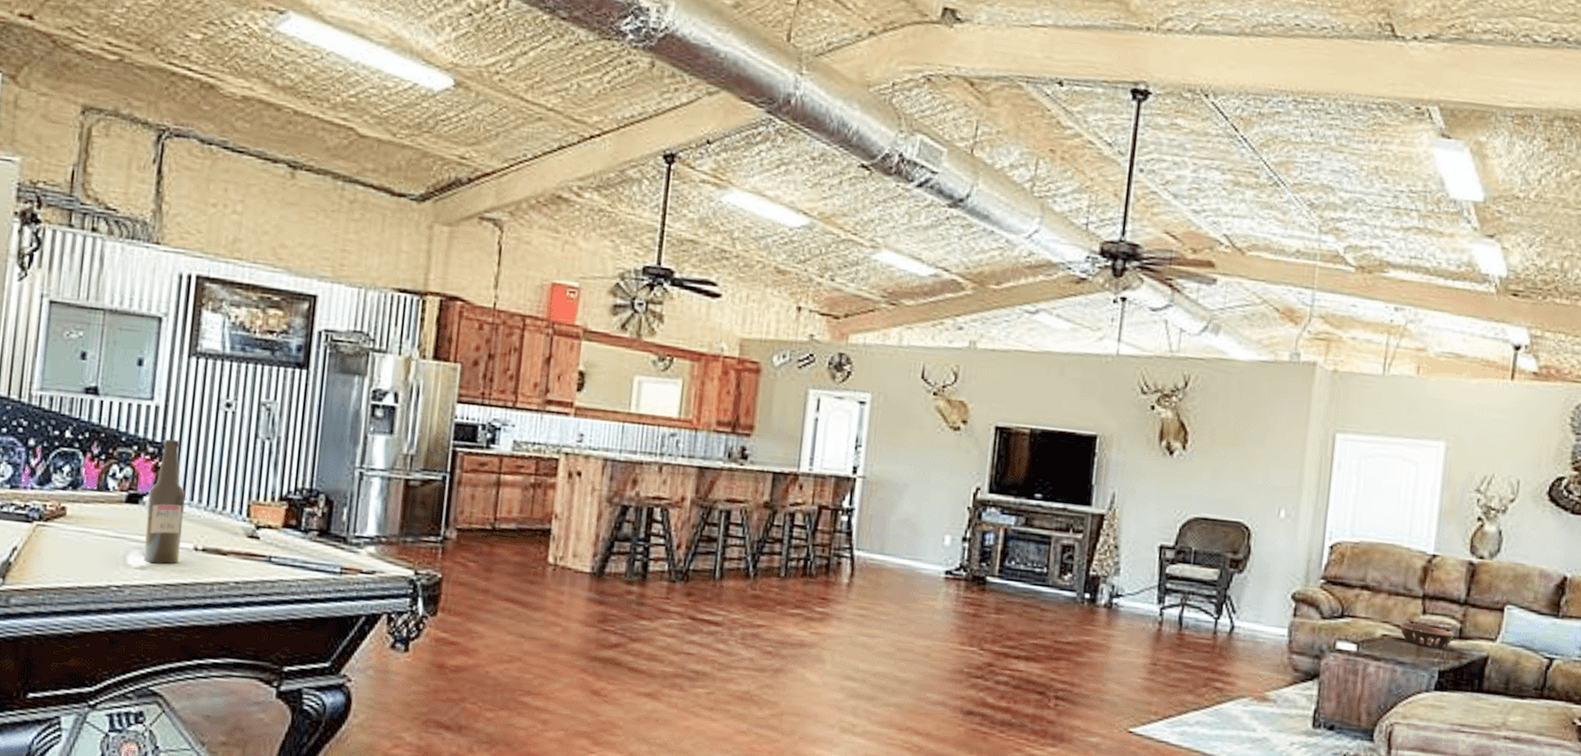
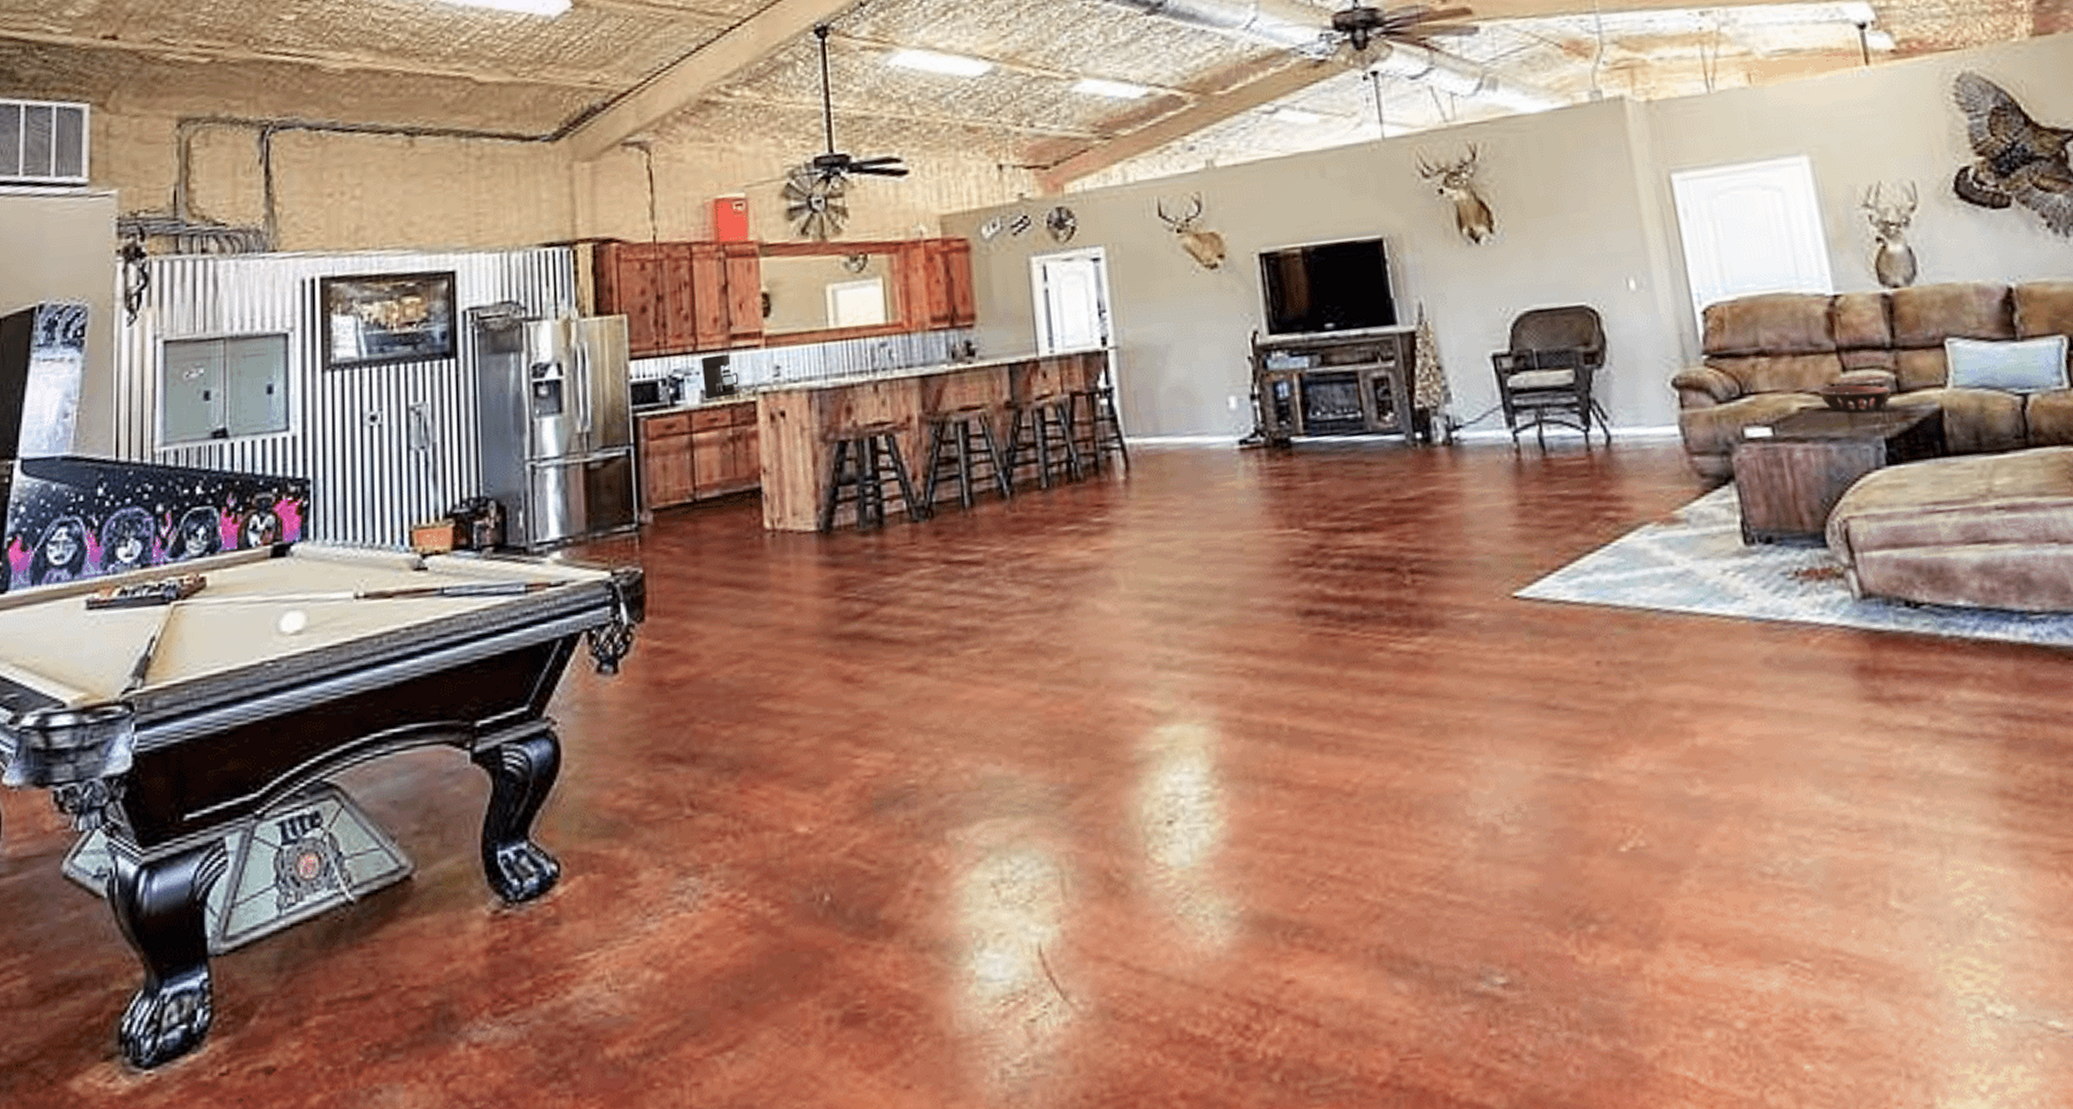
beer bottle: present [143,438,186,564] -> none [296,470,339,625]
coffee maker: none [516,413,548,451] -> present [700,354,740,400]

